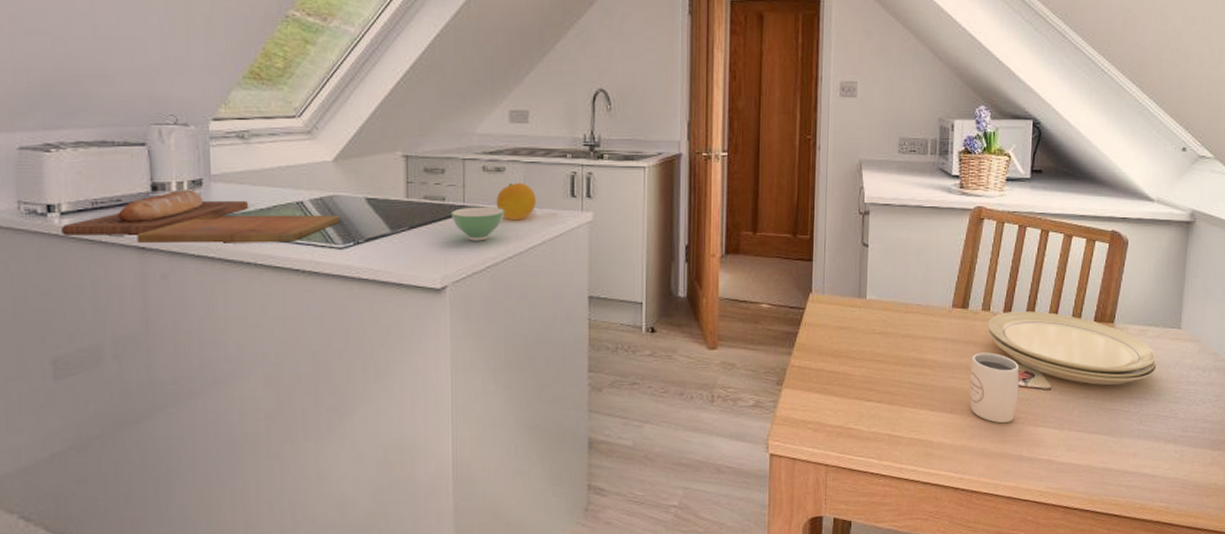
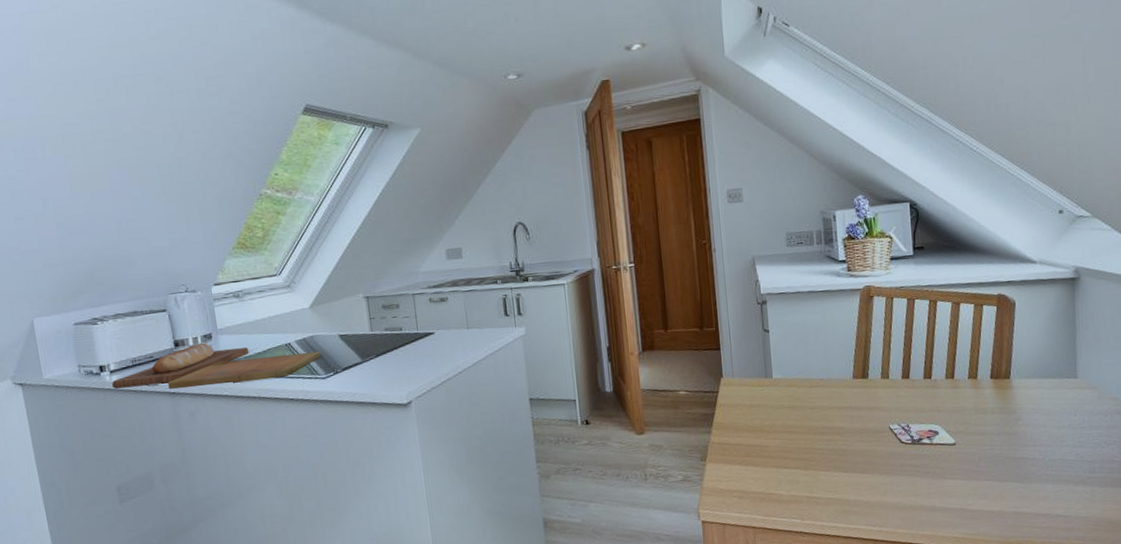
bowl: present [451,206,505,241] -> none [408,331,452,362]
fruit: present [496,182,536,221] -> none [443,308,477,341]
mug: present [969,352,1020,423] -> none [876,415,926,479]
plate: present [988,311,1157,386] -> none [889,374,1058,437]

